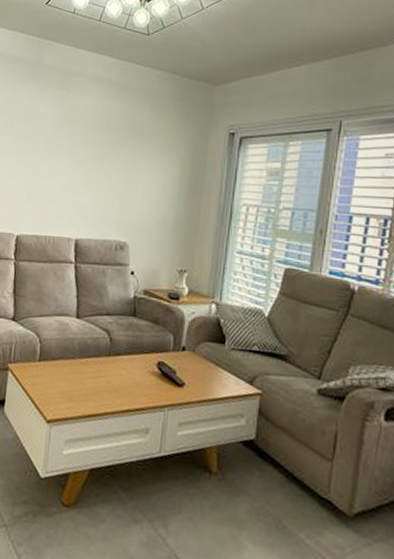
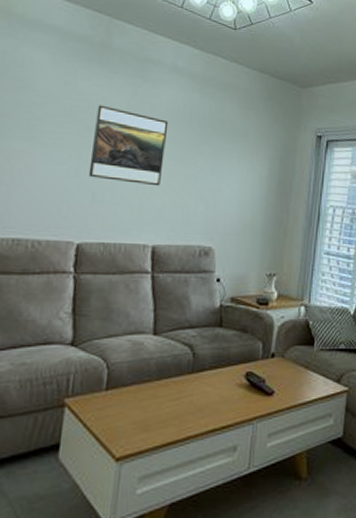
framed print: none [25,116,89,186] -> present [88,105,169,187]

